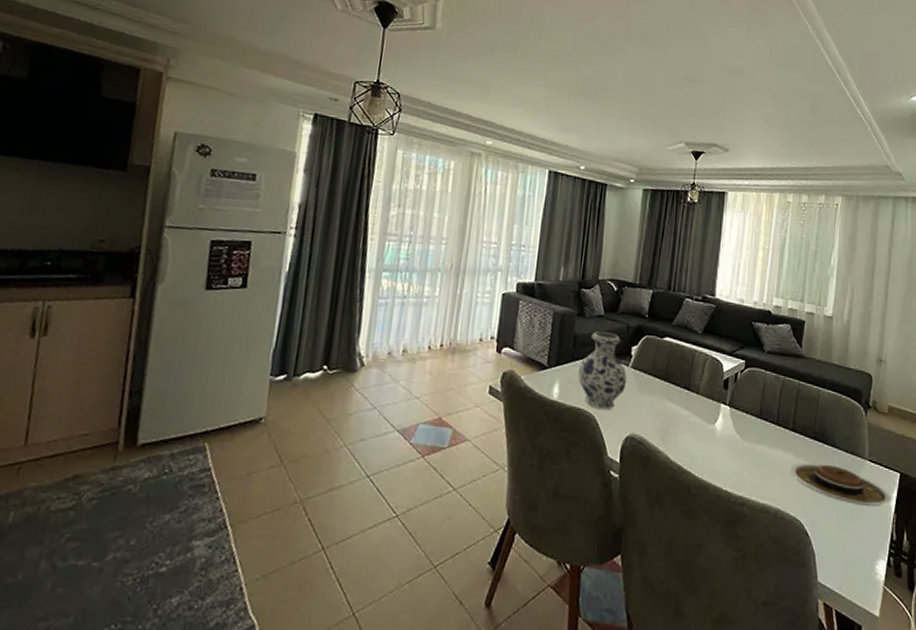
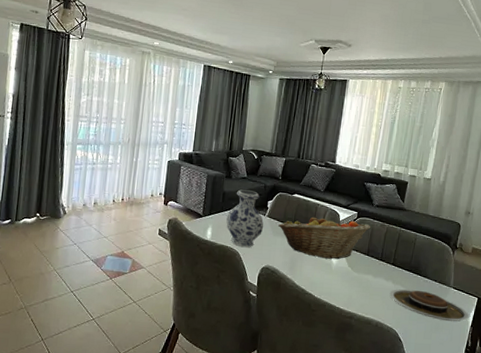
fruit basket: none [645,364,763,425] -> present [278,215,371,260]

